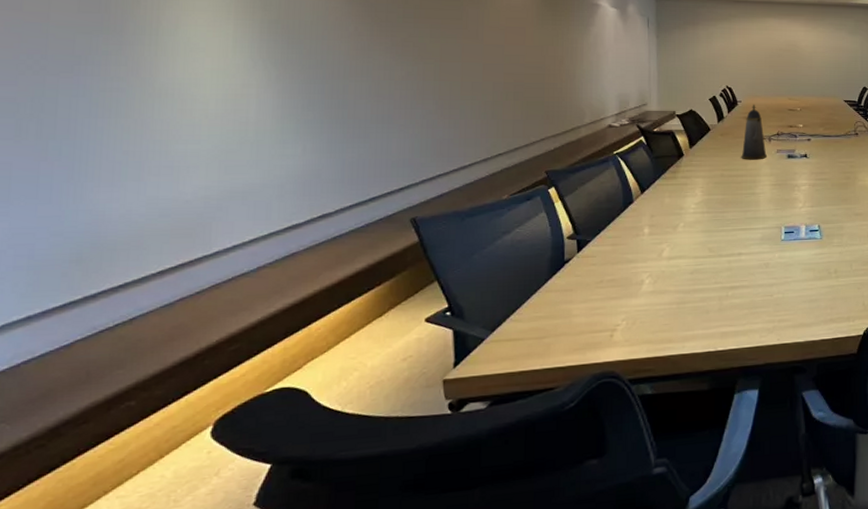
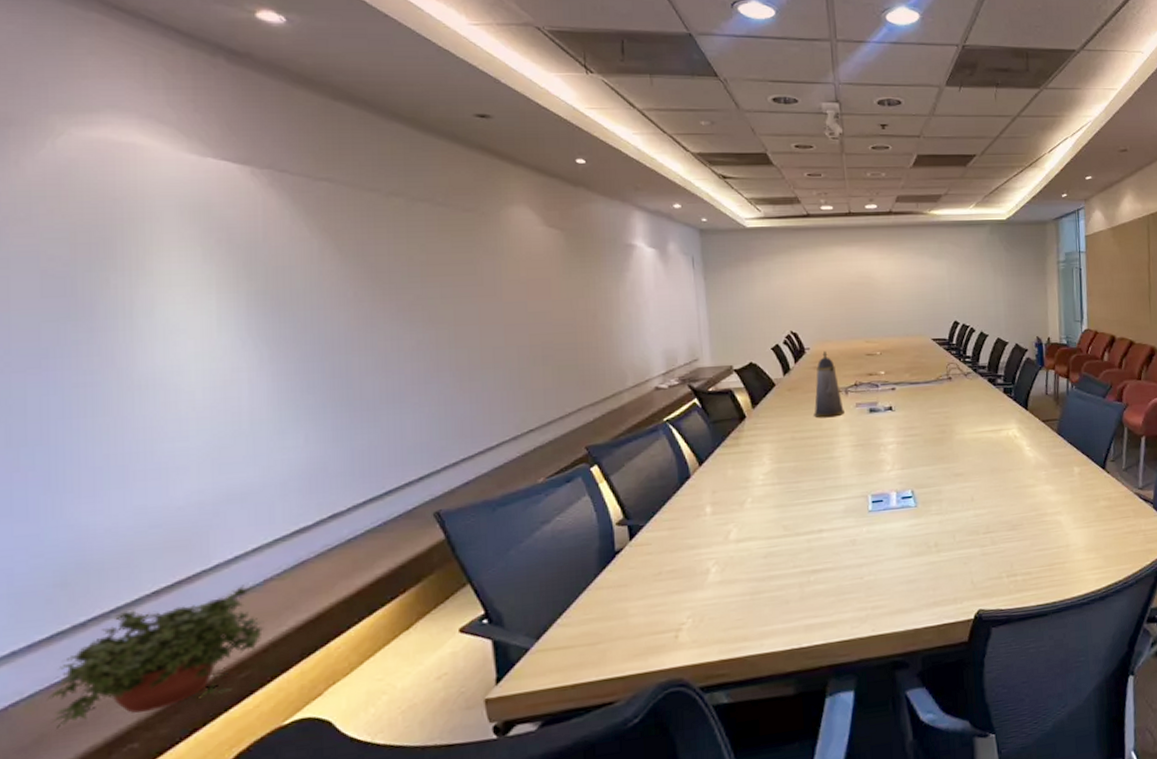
potted plant: none [56,270,255,384] -> present [47,585,265,727]

